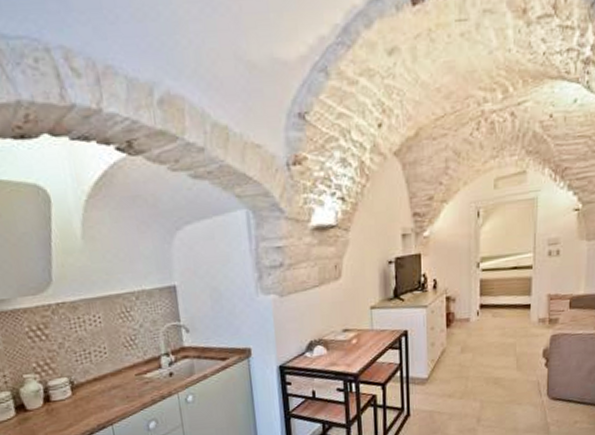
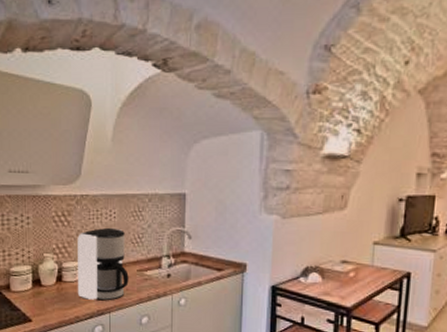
coffee maker: none [60,334,128,416] -> present [77,227,129,301]

